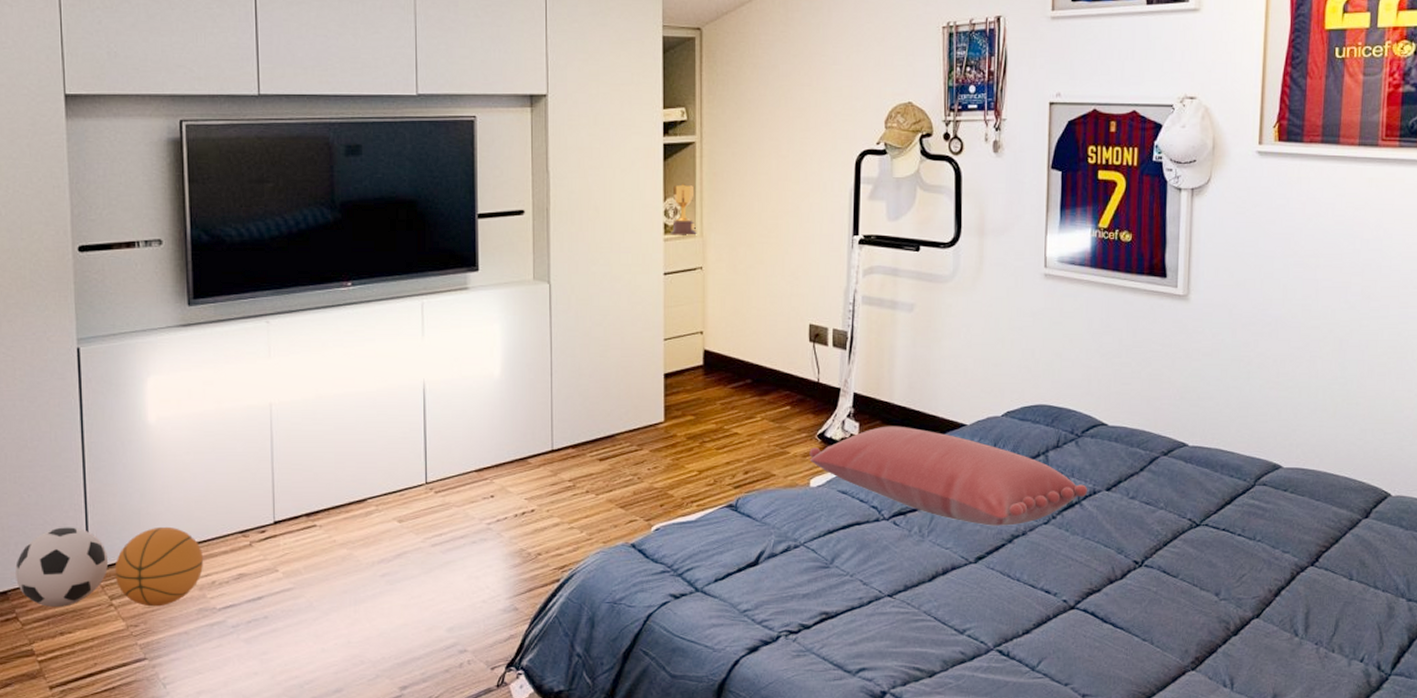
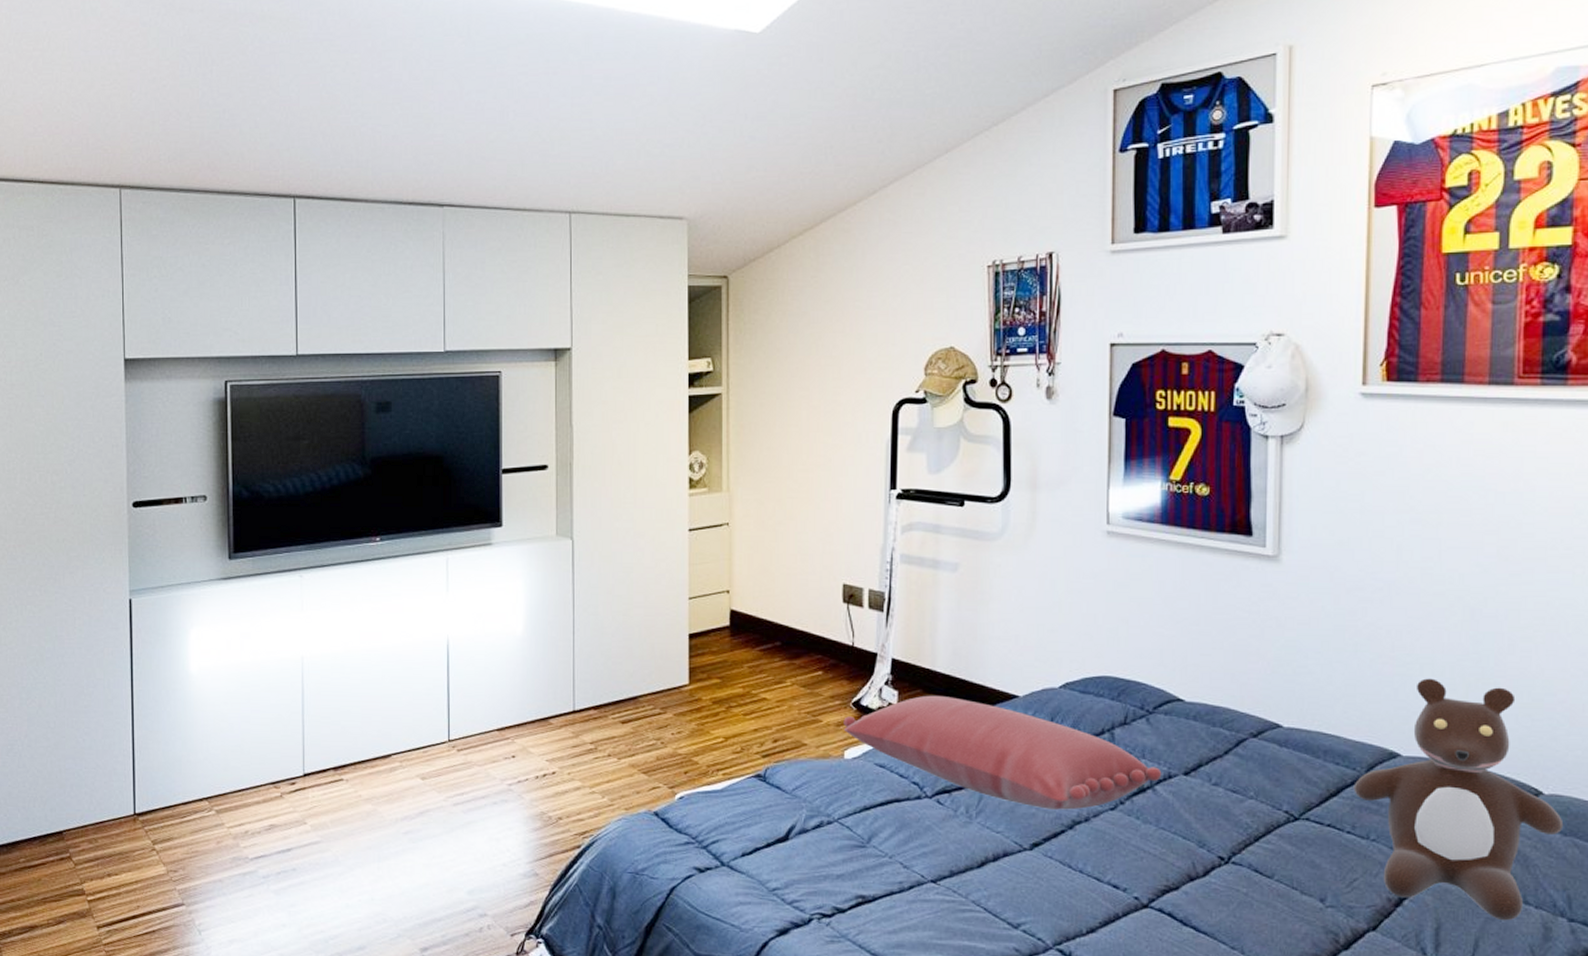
soccer ball: present [15,527,108,607] -> none [70,771,151,849]
basketball: present [114,526,203,607] -> none [157,774,237,854]
award: present [671,183,697,235] -> none [696,435,723,490]
stuffed animal: none [1244,400,1406,604] -> present [1353,678,1564,921]

